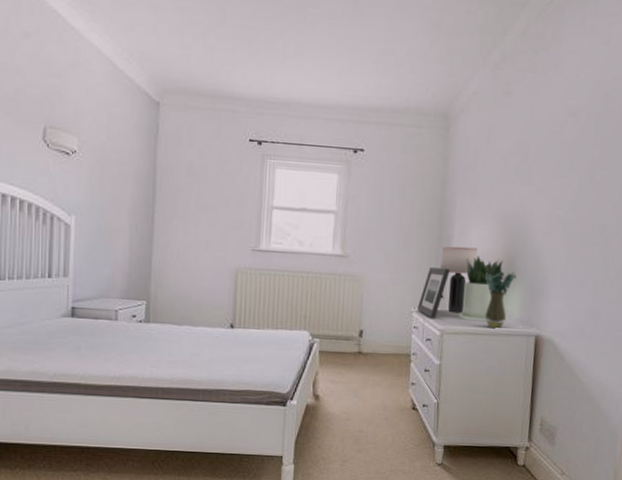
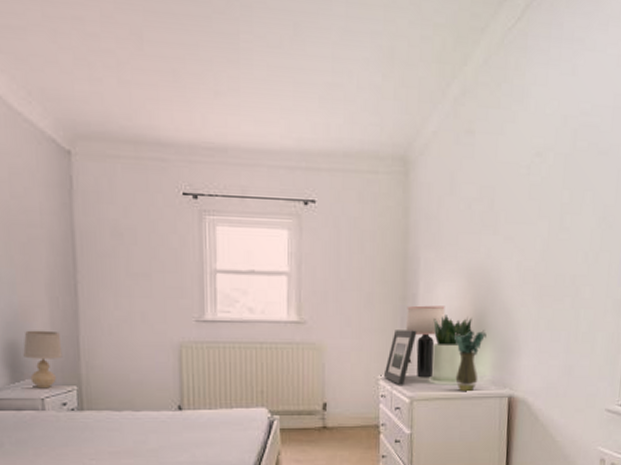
table lamp: none [104,250,137,302] -> present [23,330,63,389]

